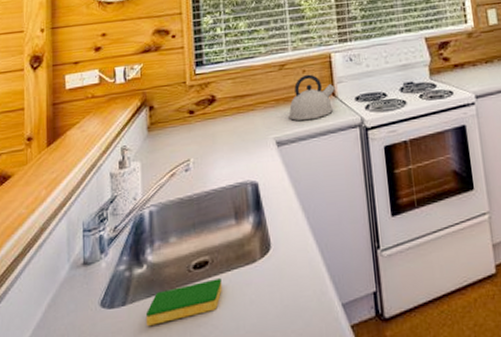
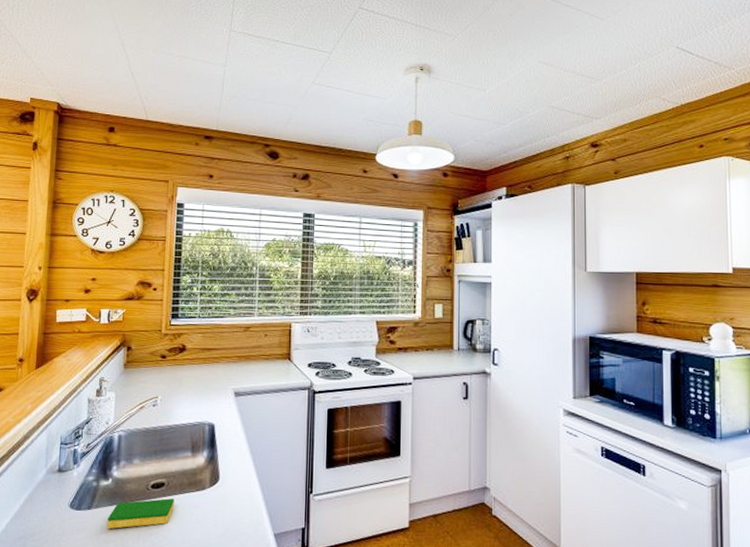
kettle: present [288,74,336,121] -> none [248,338,292,378]

